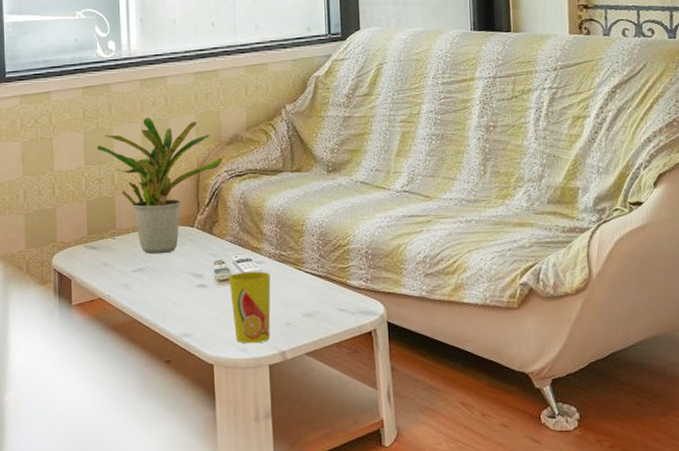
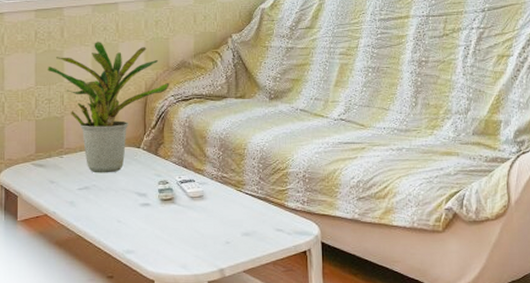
cup: present [228,271,271,344] -> none [172,192,212,261]

